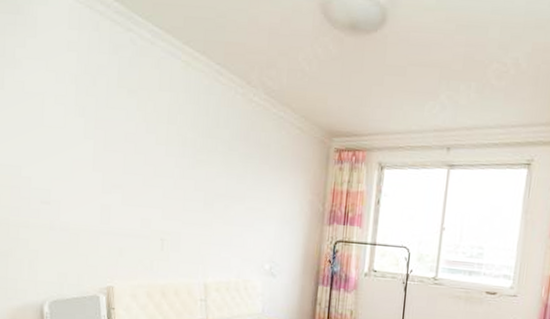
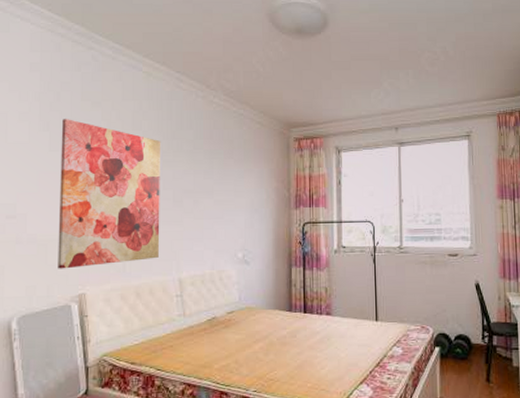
wall art: none [88,105,196,261] -> present [58,119,161,269]

